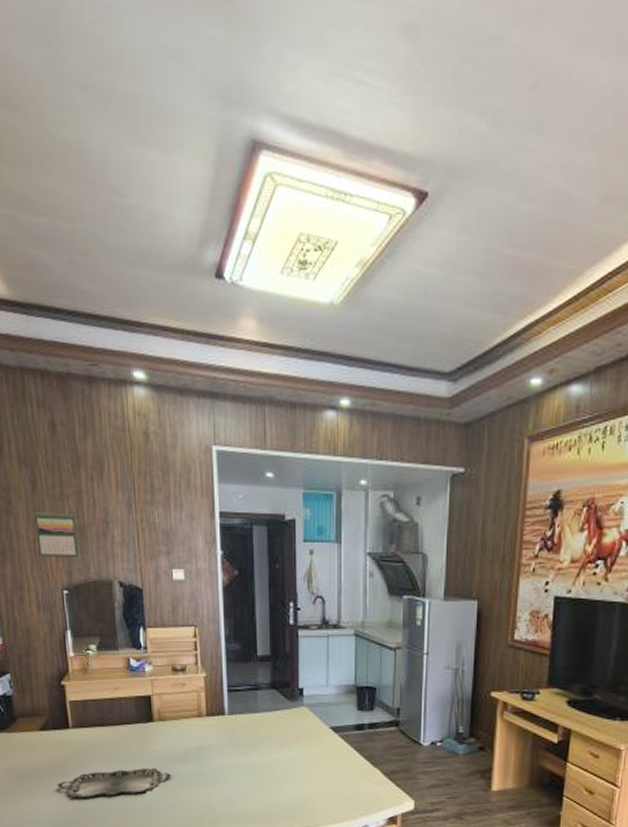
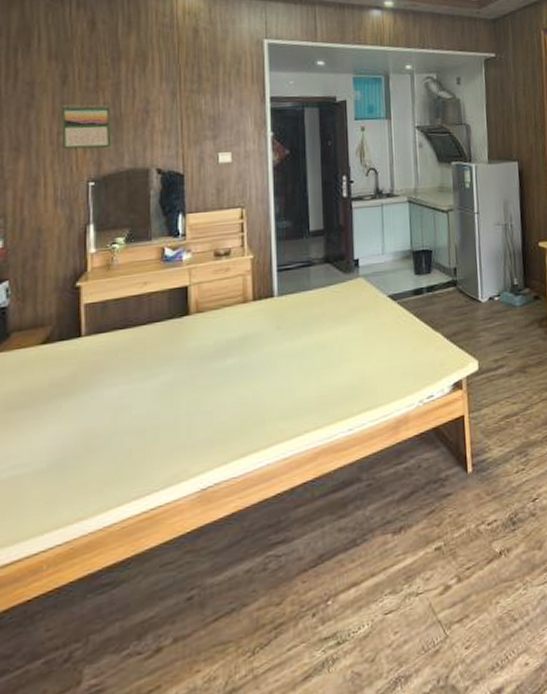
serving tray: present [57,768,172,798] -> none [58,369,210,424]

